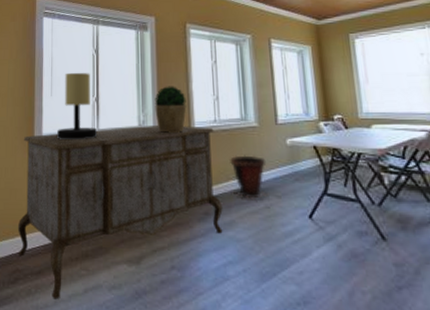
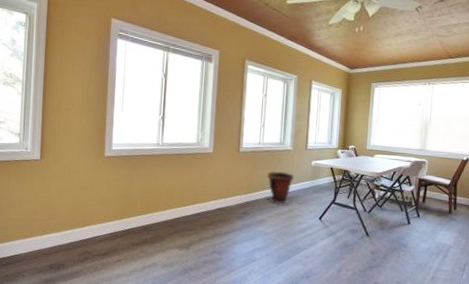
sideboard: present [17,124,223,300] -> none [87,143,258,274]
table lamp: present [57,72,97,141] -> none [126,92,161,151]
potted plant: present [154,86,187,132] -> none [212,111,239,151]

